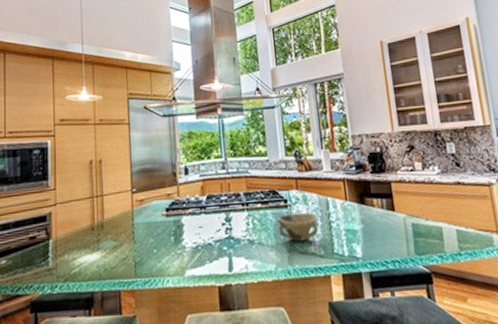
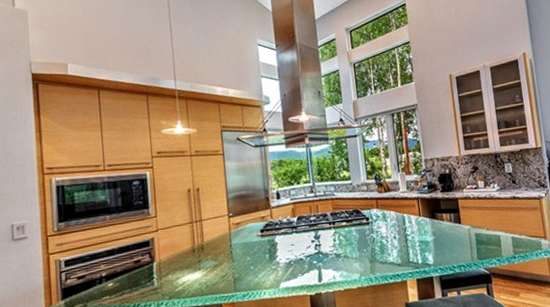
bowl: present [277,212,319,242] -> none [360,227,397,254]

